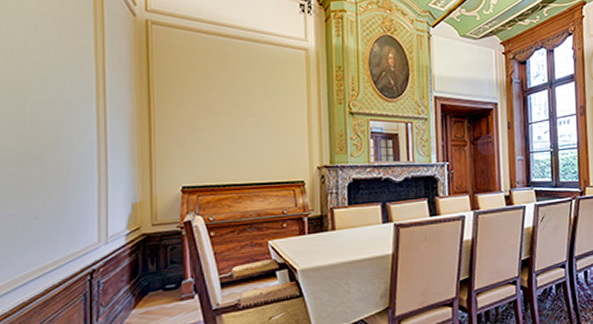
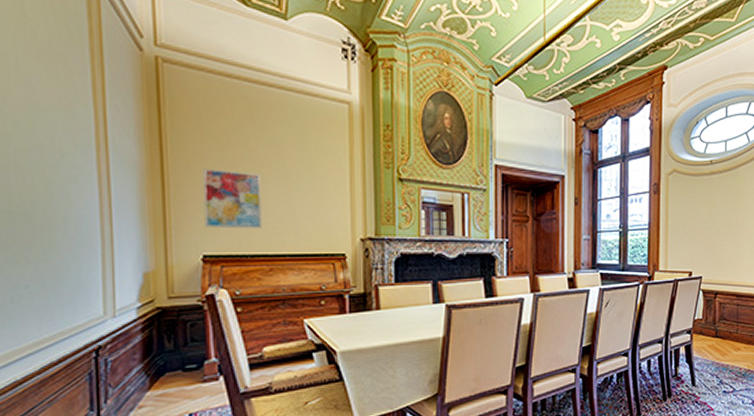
wall art: none [183,111,233,162] -> present [203,168,262,229]

